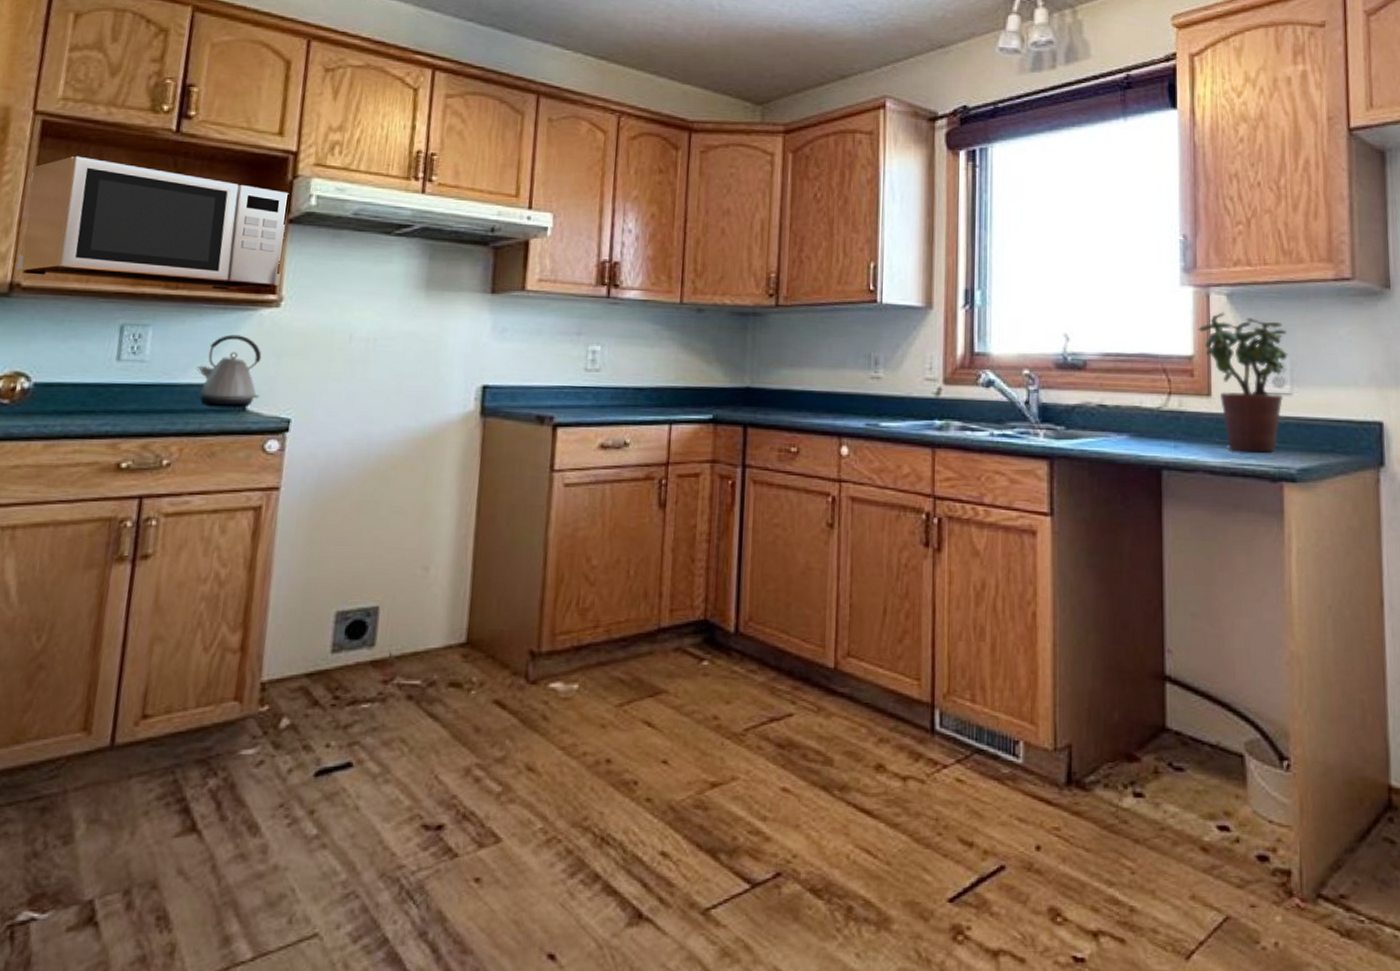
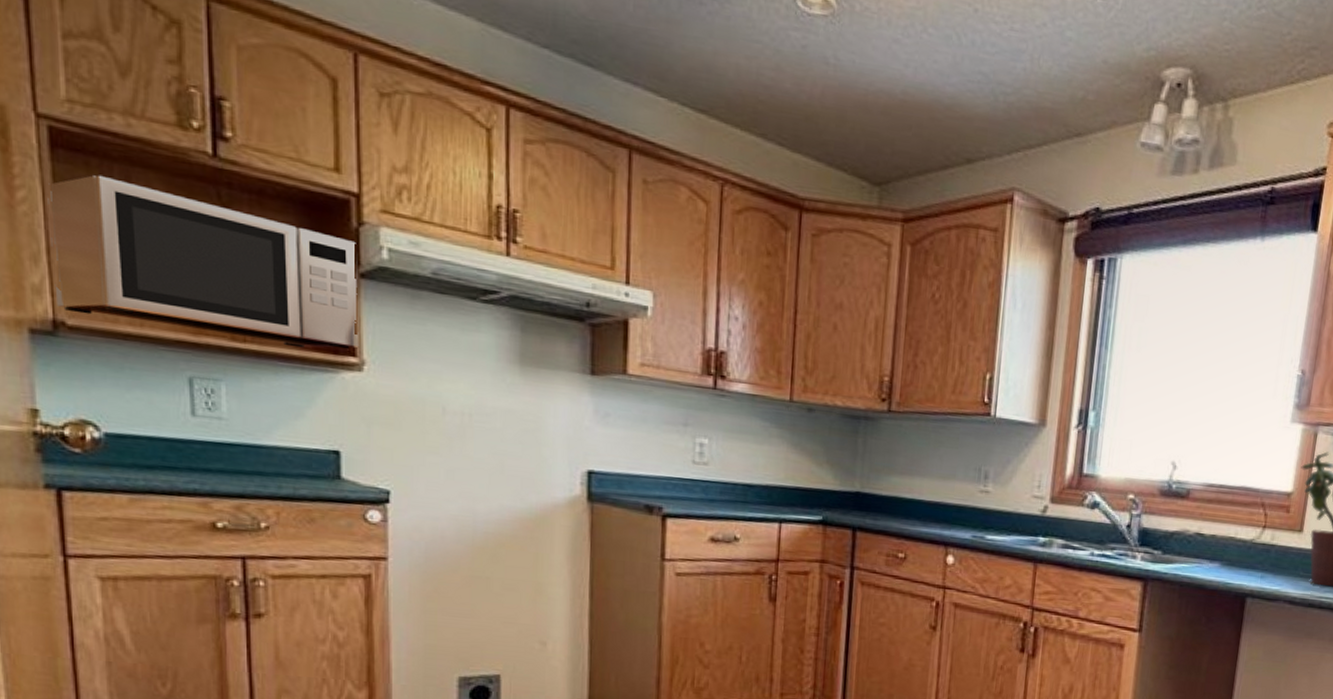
kettle: present [195,334,262,409] -> none [280,397,353,476]

